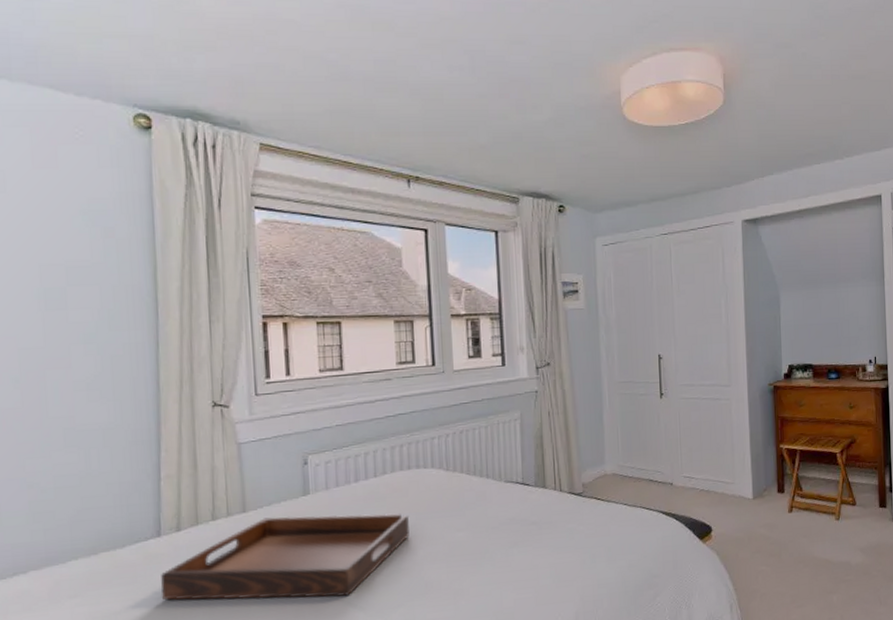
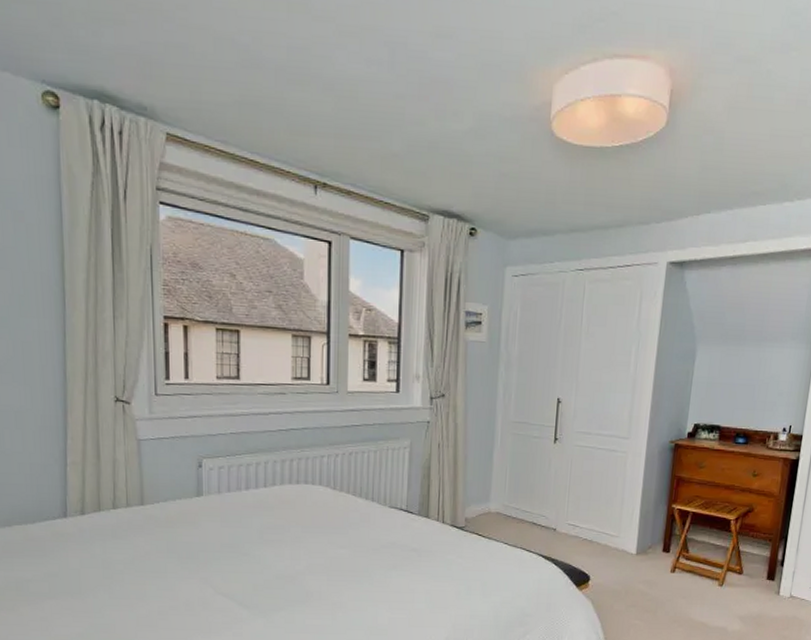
serving tray: present [160,513,409,600] -> none [66,512,294,593]

